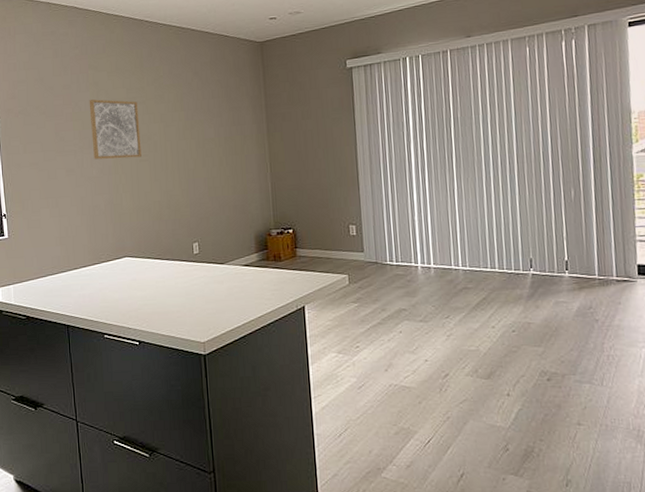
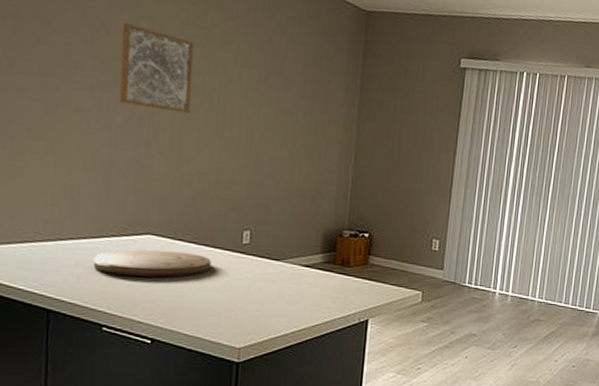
cutting board: none [92,267,173,292] -> present [93,249,212,278]

